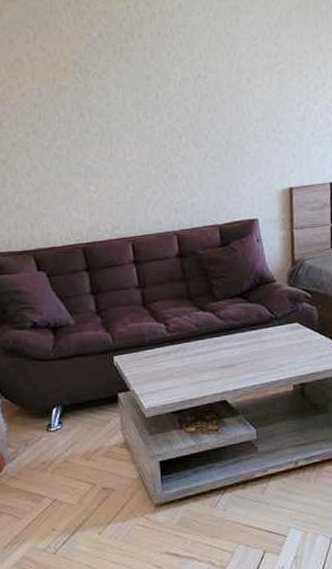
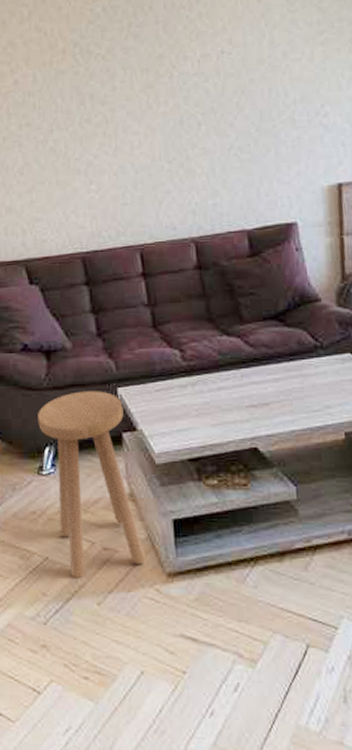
stool: none [46,359,137,515] -> present [38,391,145,579]

